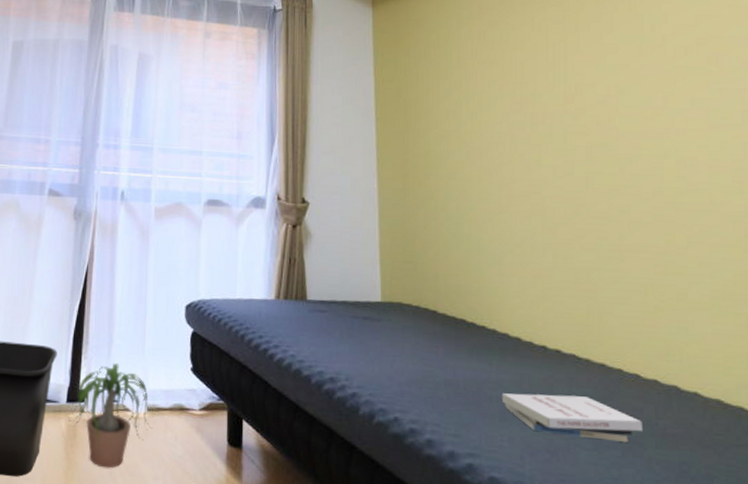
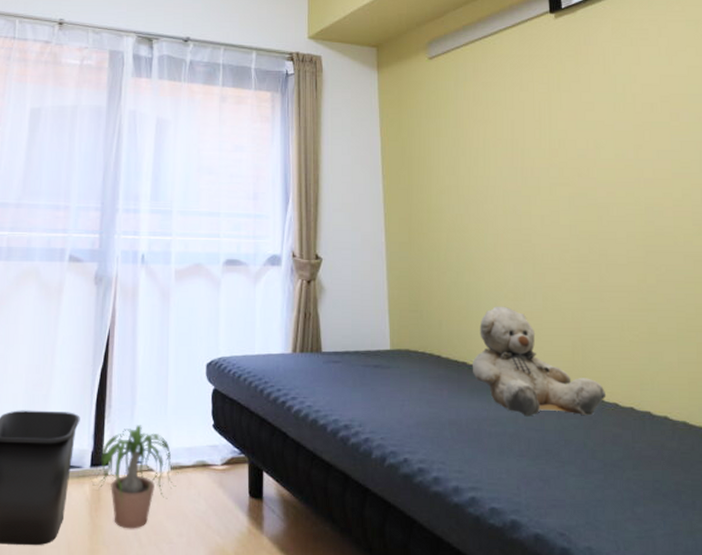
teddy bear: none [471,261,626,386] -> present [472,306,607,417]
books: present [502,393,644,442] -> none [500,427,623,466]

